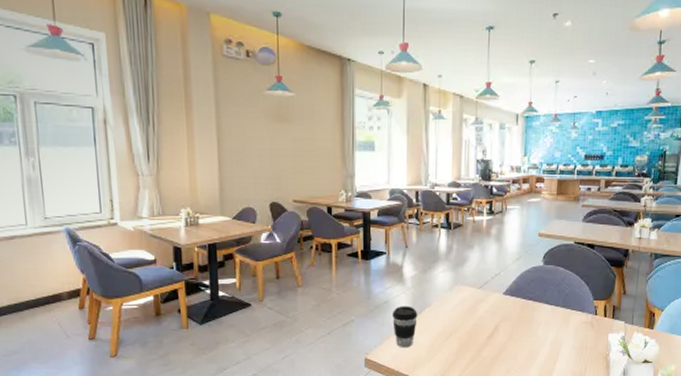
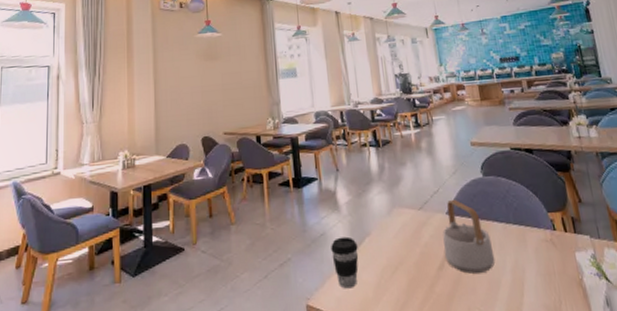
teapot: none [495,283,539,344] -> present [442,200,496,274]

